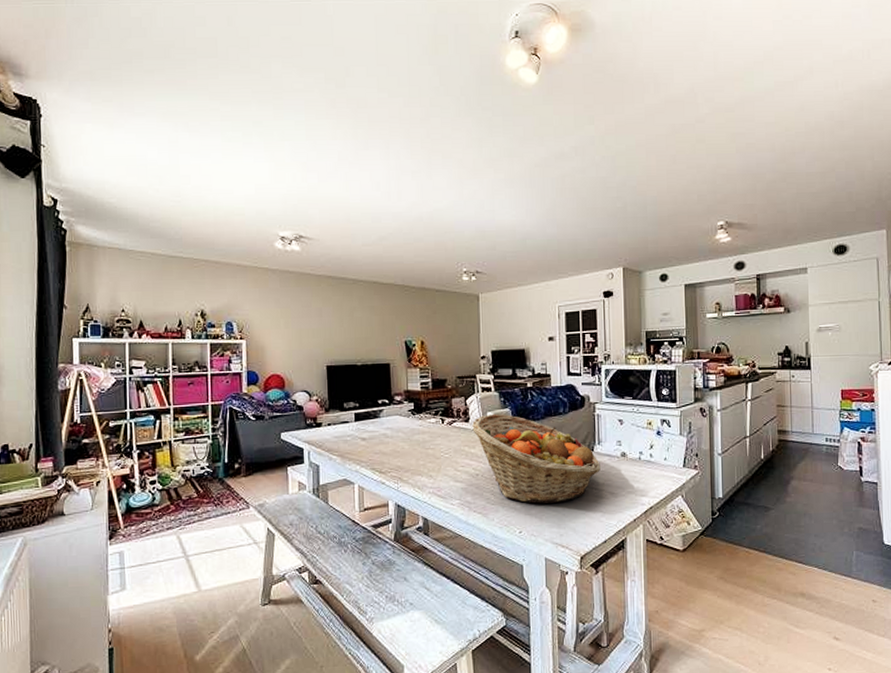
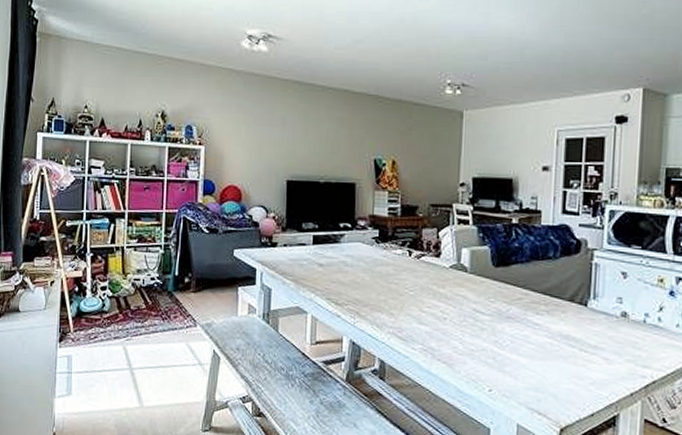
fruit basket: present [472,413,600,504] -> none [443,250,594,363]

